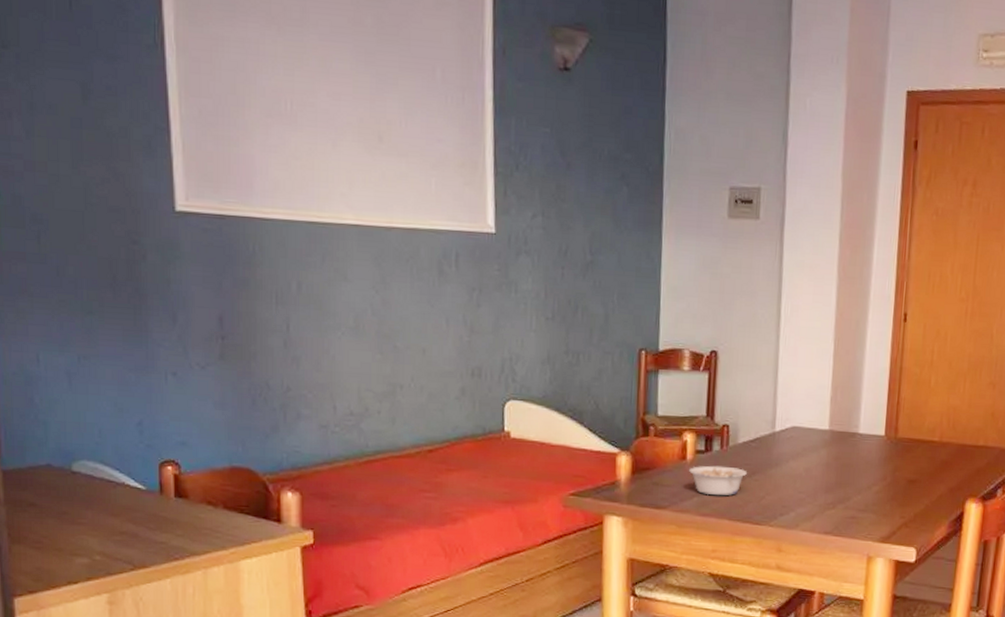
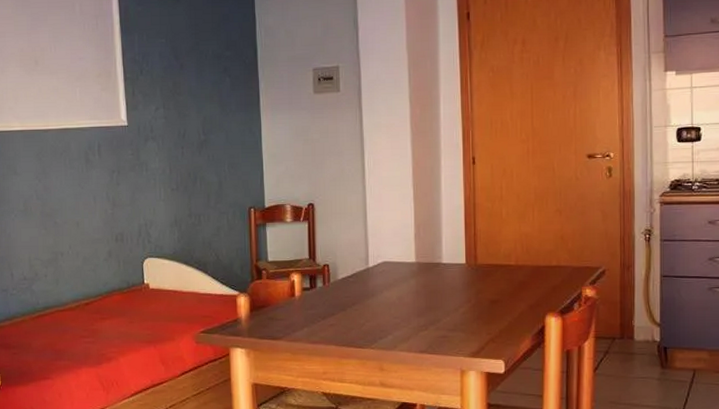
legume: present [688,465,748,496] -> none [297,299,349,326]

